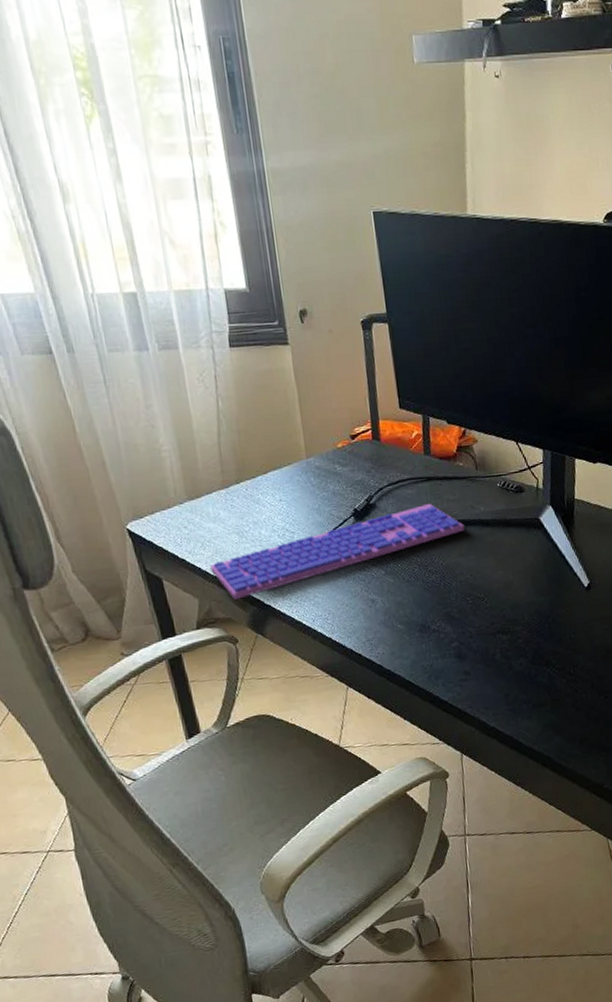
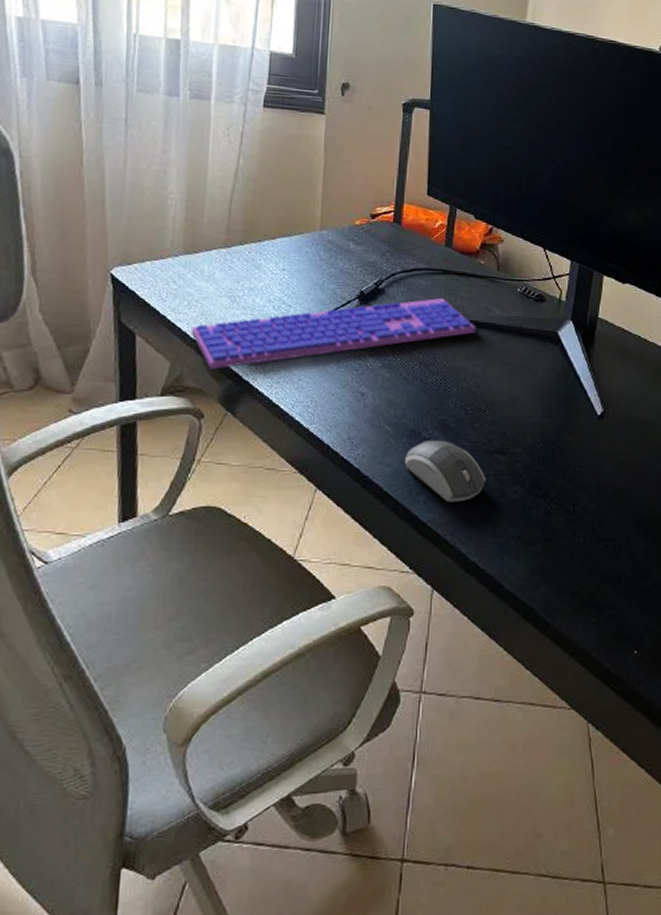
computer mouse: none [420,629,494,682] -> present [405,439,487,502]

